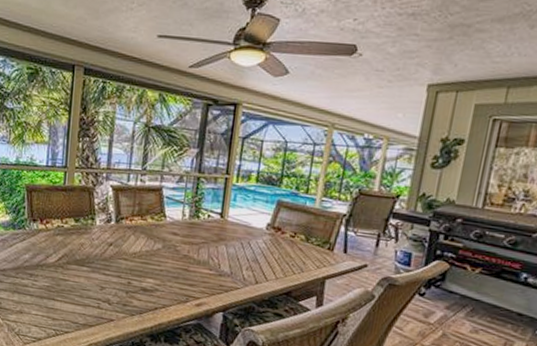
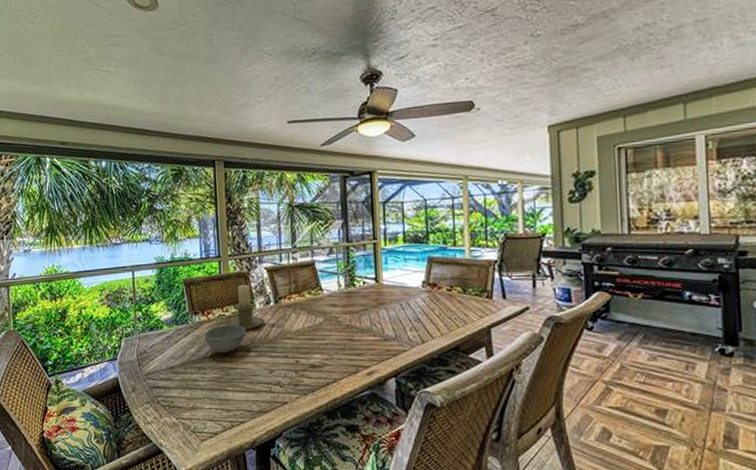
bowl: none [40,236,84,265] -> present [204,324,247,354]
candle holder: none [64,198,103,245] -> present [227,284,265,330]

